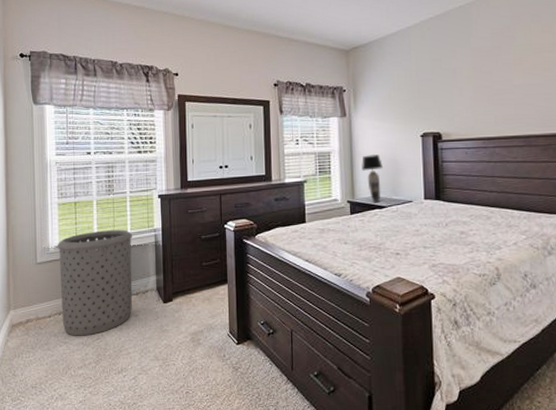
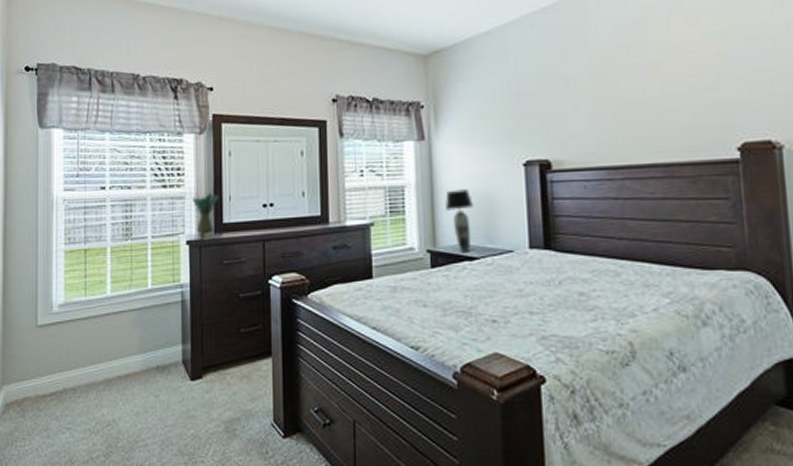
laundry basket: present [57,230,133,336] -> none [62,285,153,421]
vase: none [163,156,184,194] -> present [192,192,219,240]

